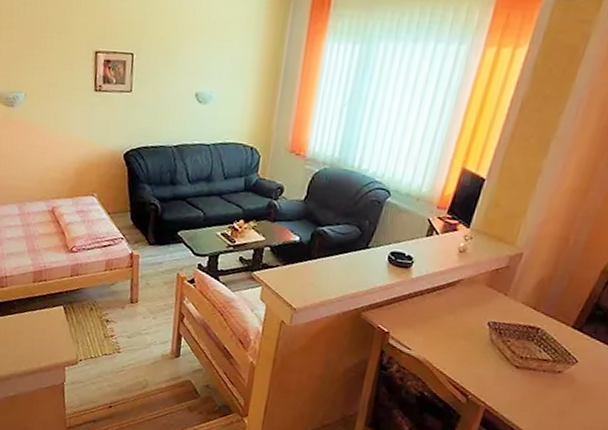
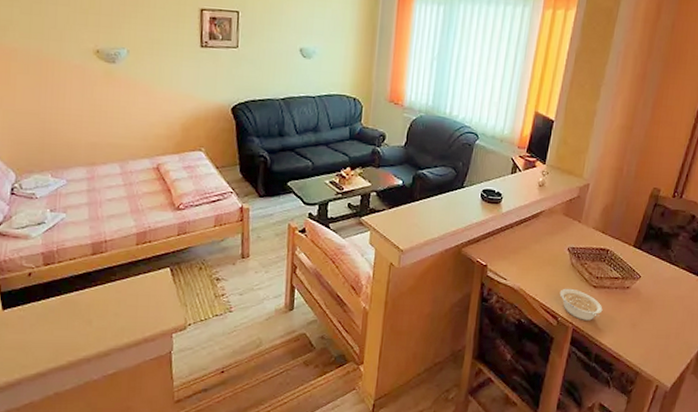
legume: none [472,365,525,403] -> present [559,288,603,321]

